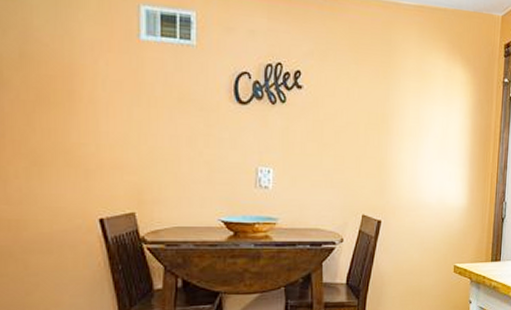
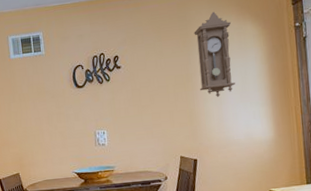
pendulum clock: none [395,42,440,149] -> present [194,11,235,98]

